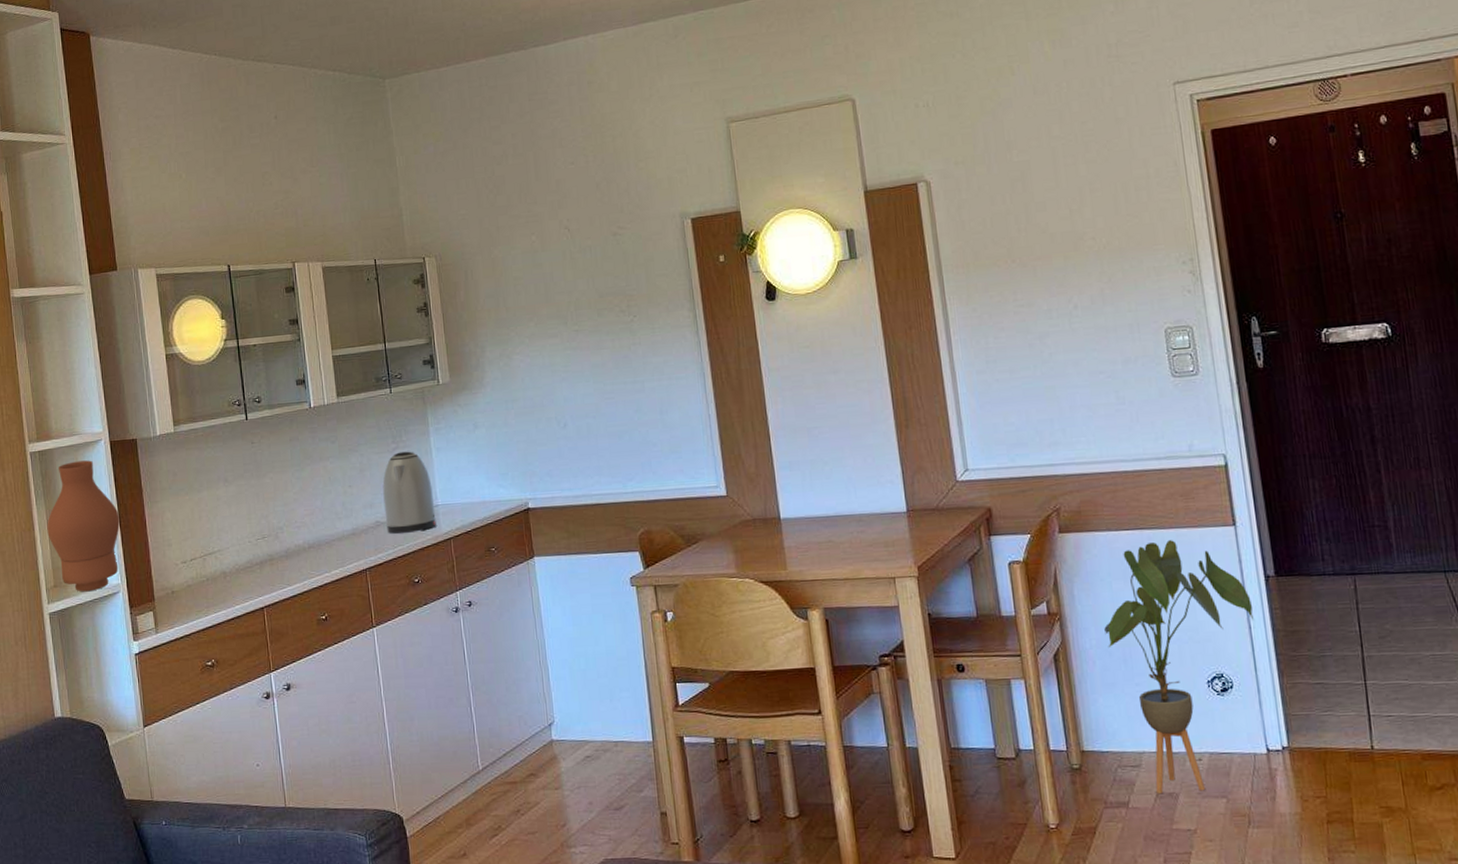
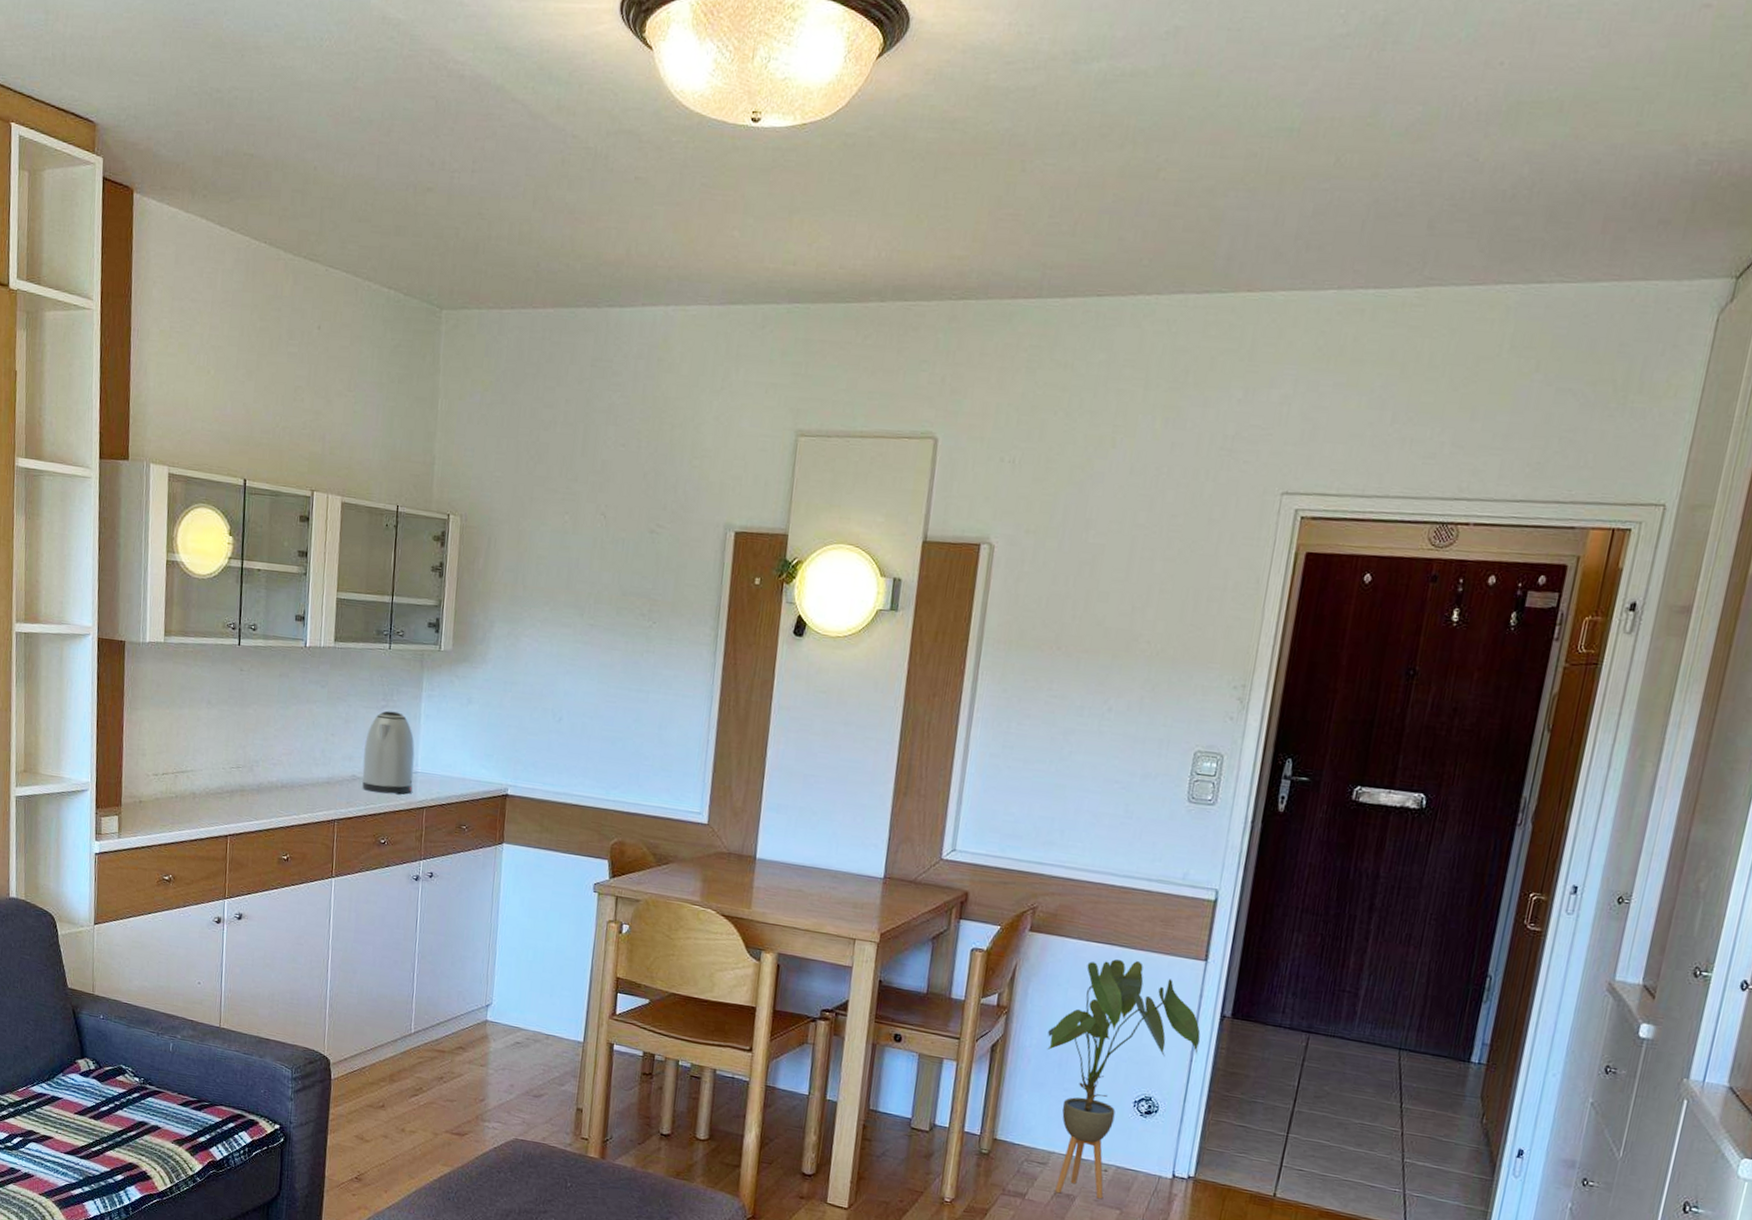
vase: present [47,460,120,592] -> none [23,650,98,784]

